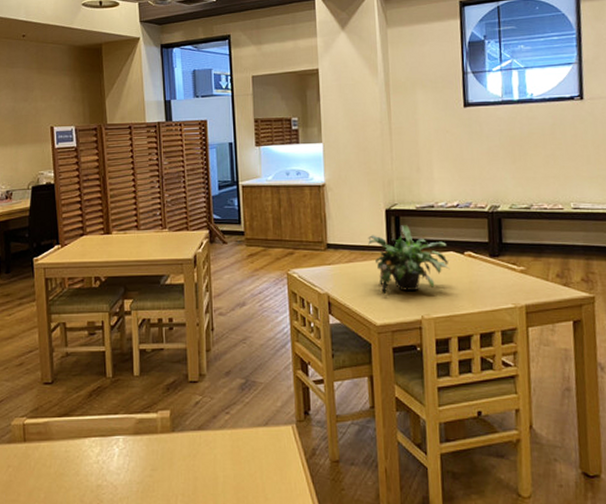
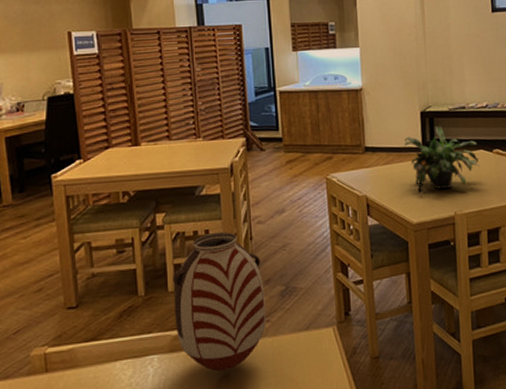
vase: none [138,322,225,458] -> present [173,232,266,372]

